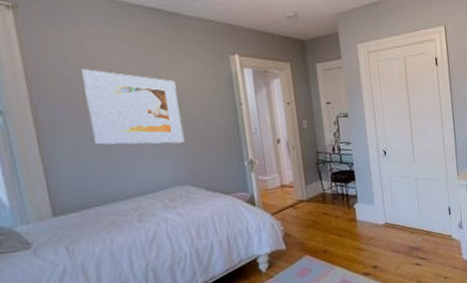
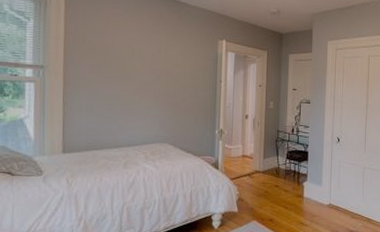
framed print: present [82,69,185,145] -> none [103,40,172,108]

